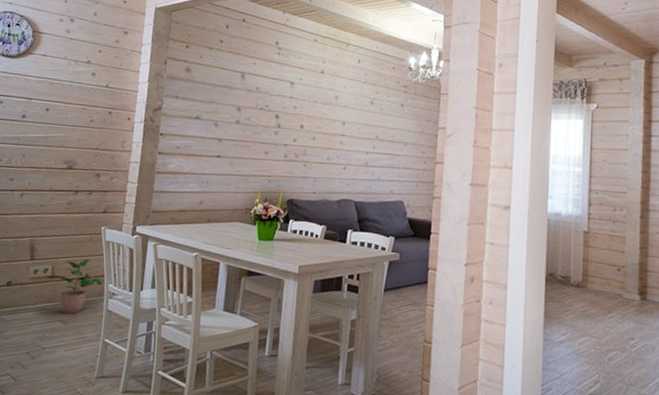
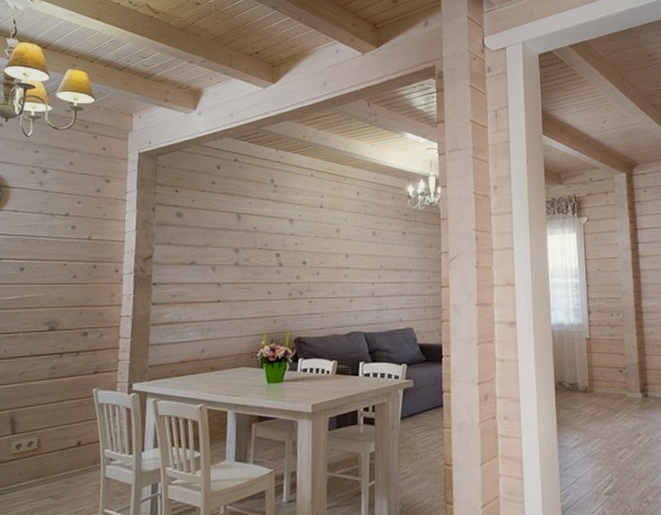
potted plant: present [47,259,104,315] -> none [32,425,99,489]

